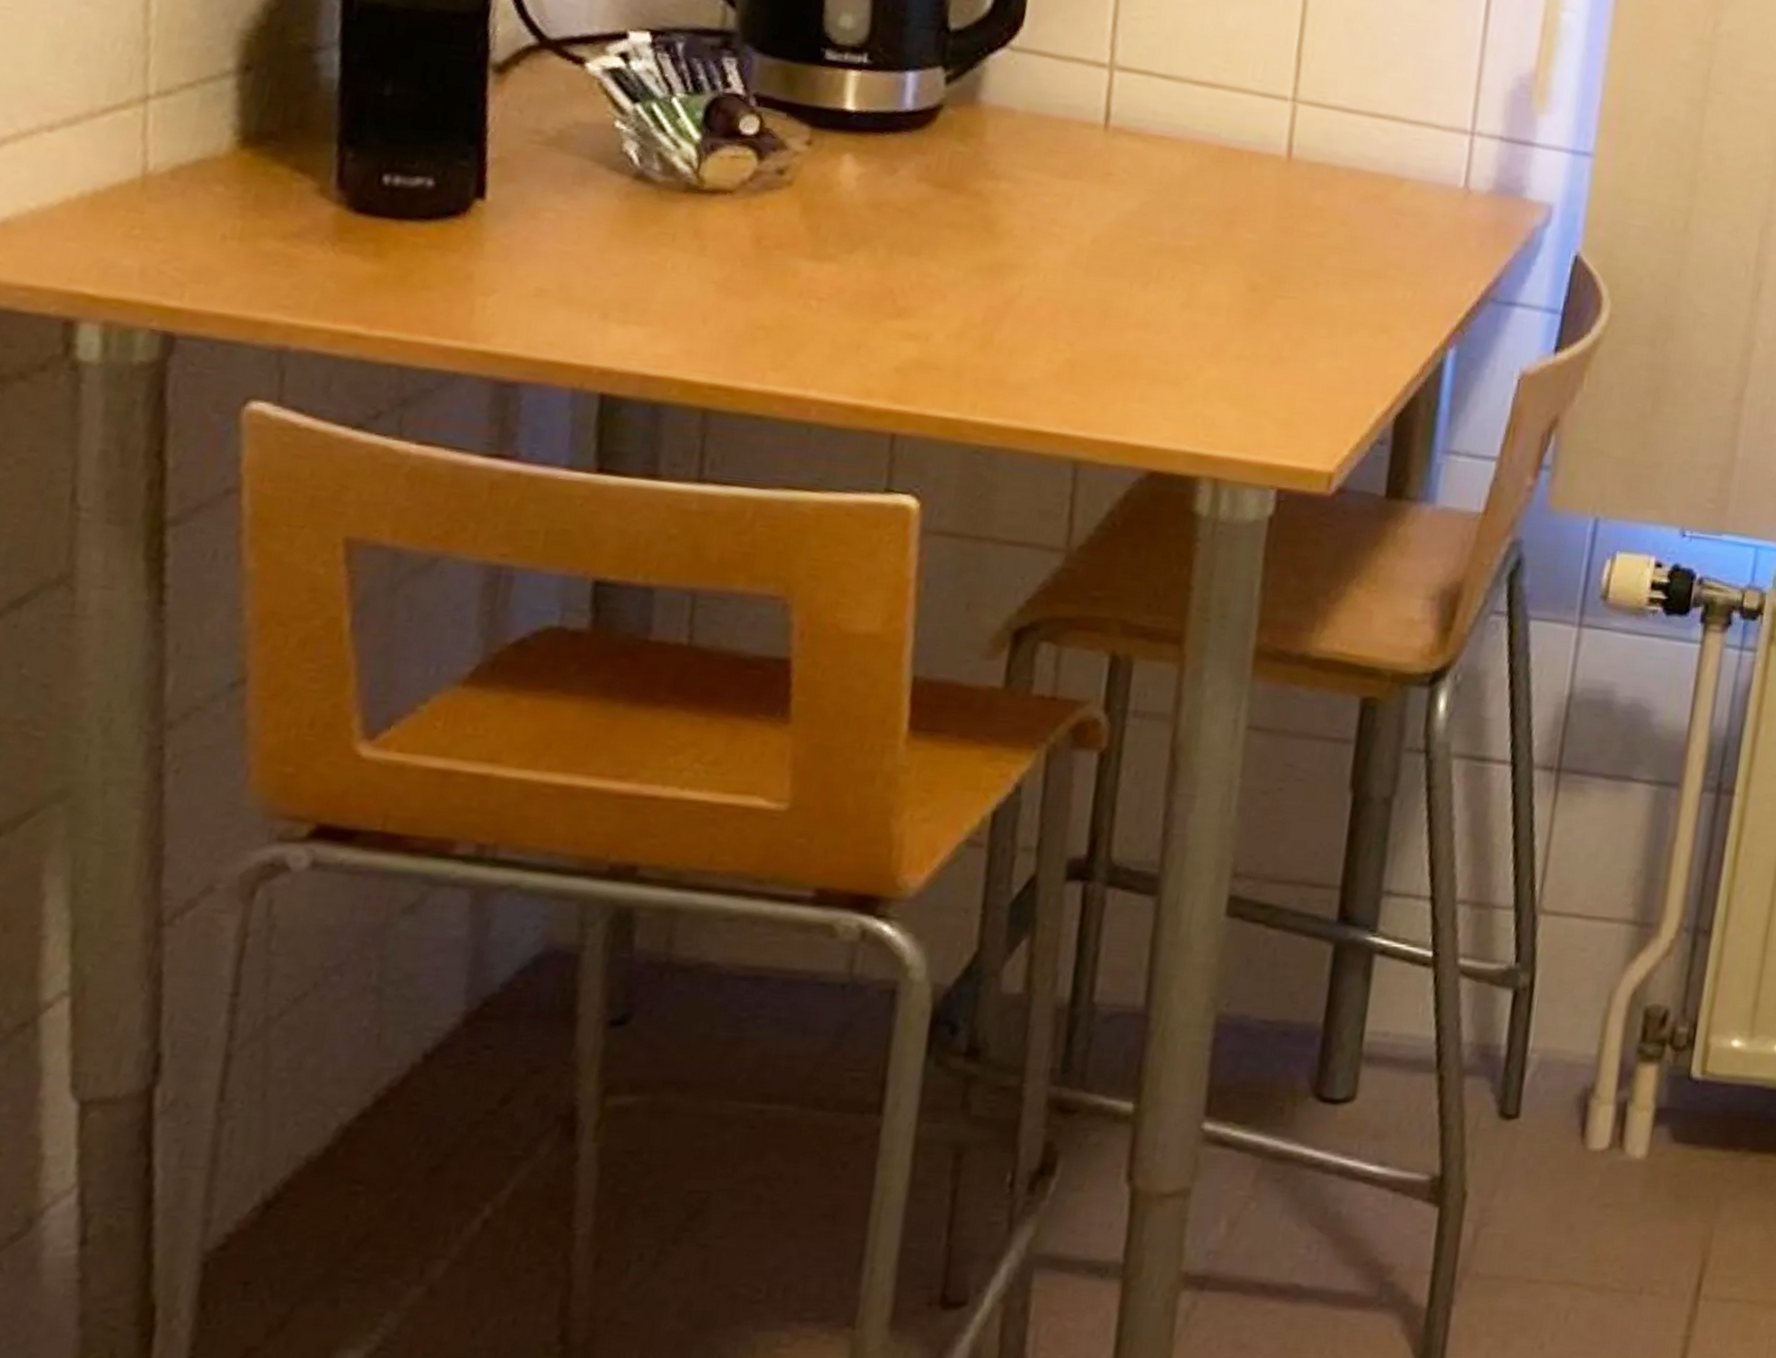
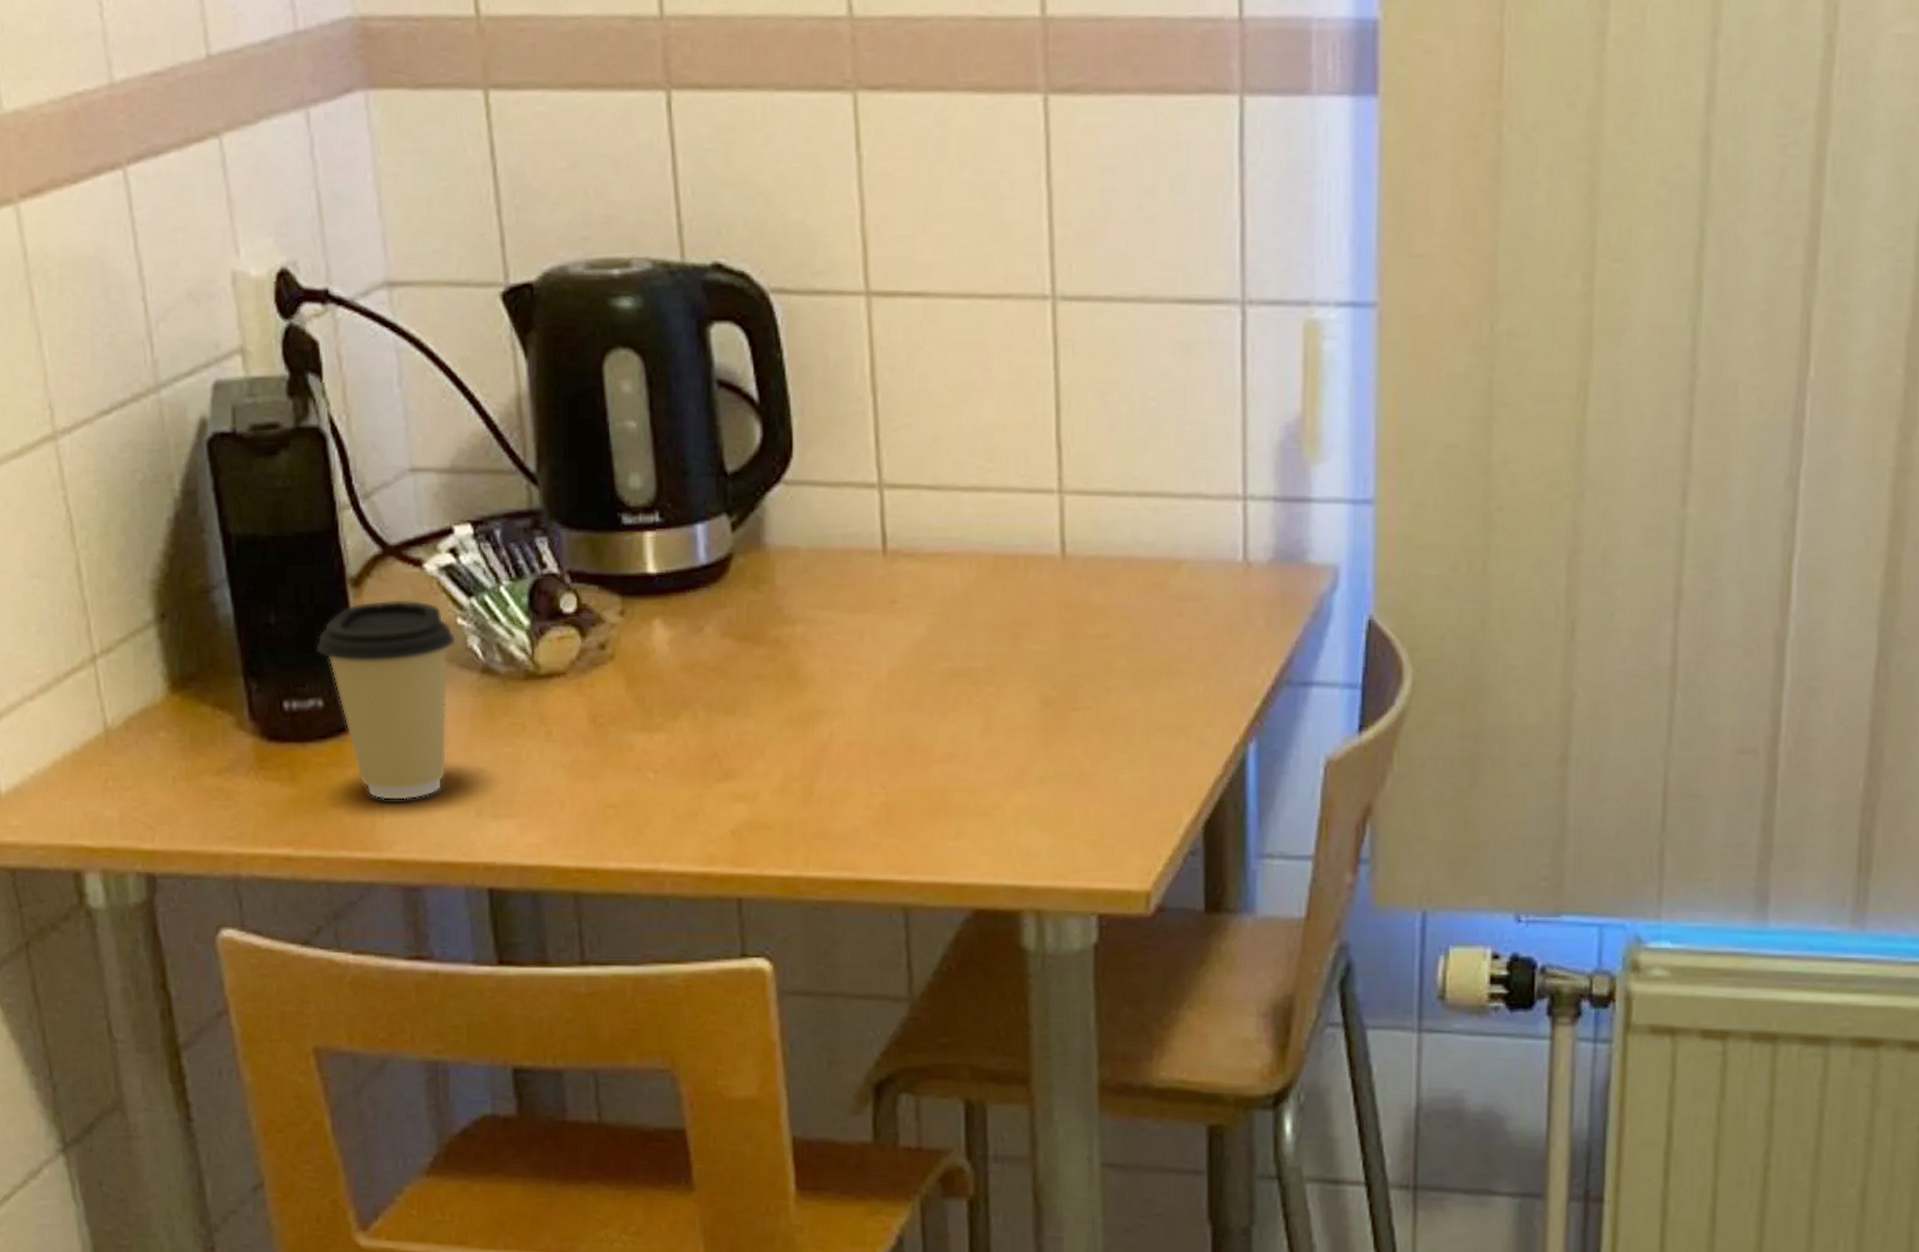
coffee cup: none [436,89,610,294] -> present [316,600,456,801]

